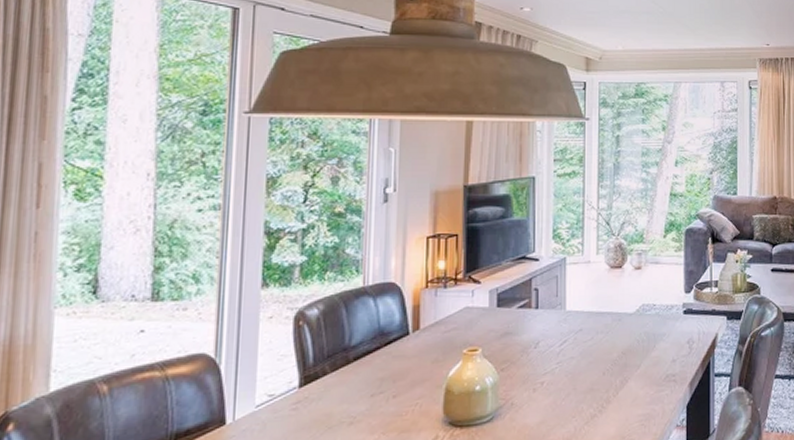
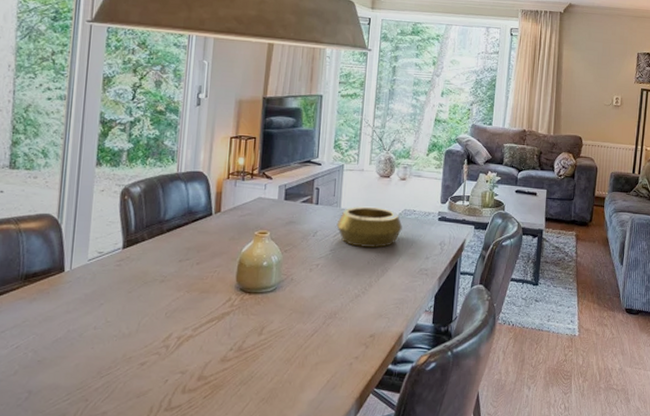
decorative bowl: none [562,304,641,357] -> present [336,206,402,248]

